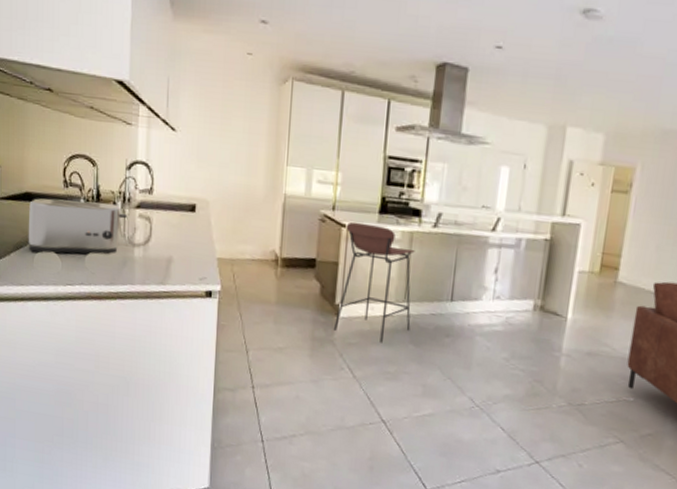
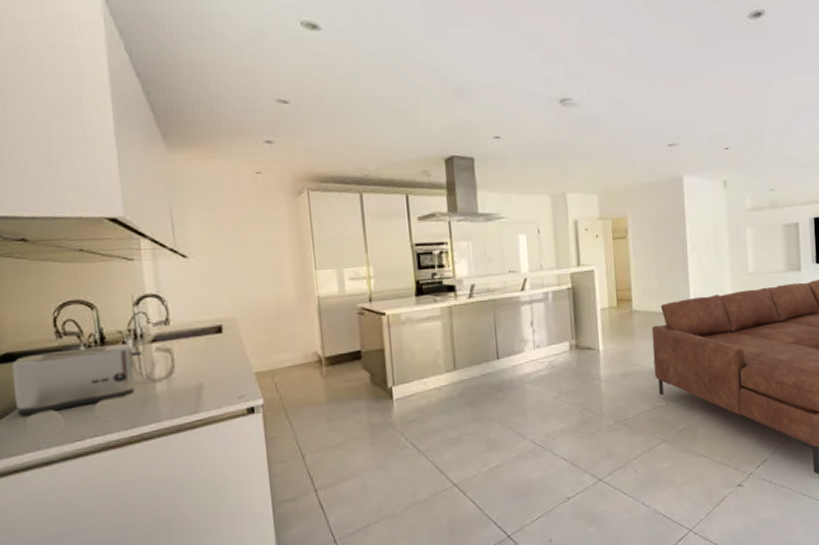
bar stool: present [333,221,415,343] -> none [385,307,465,413]

